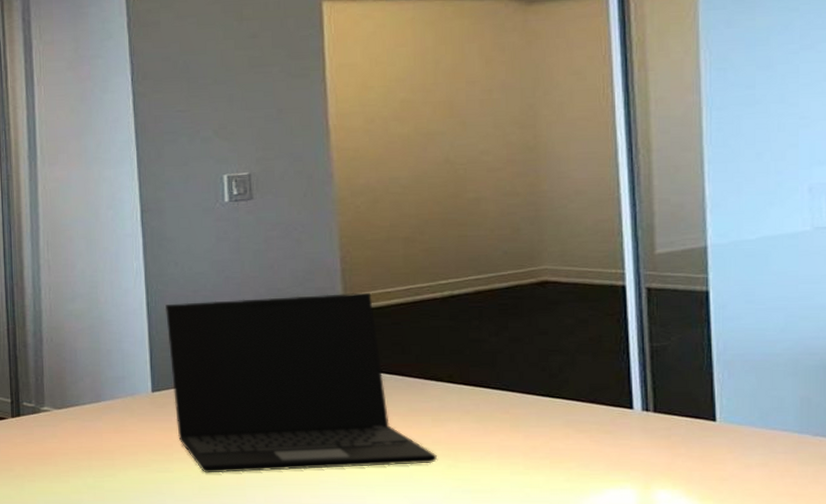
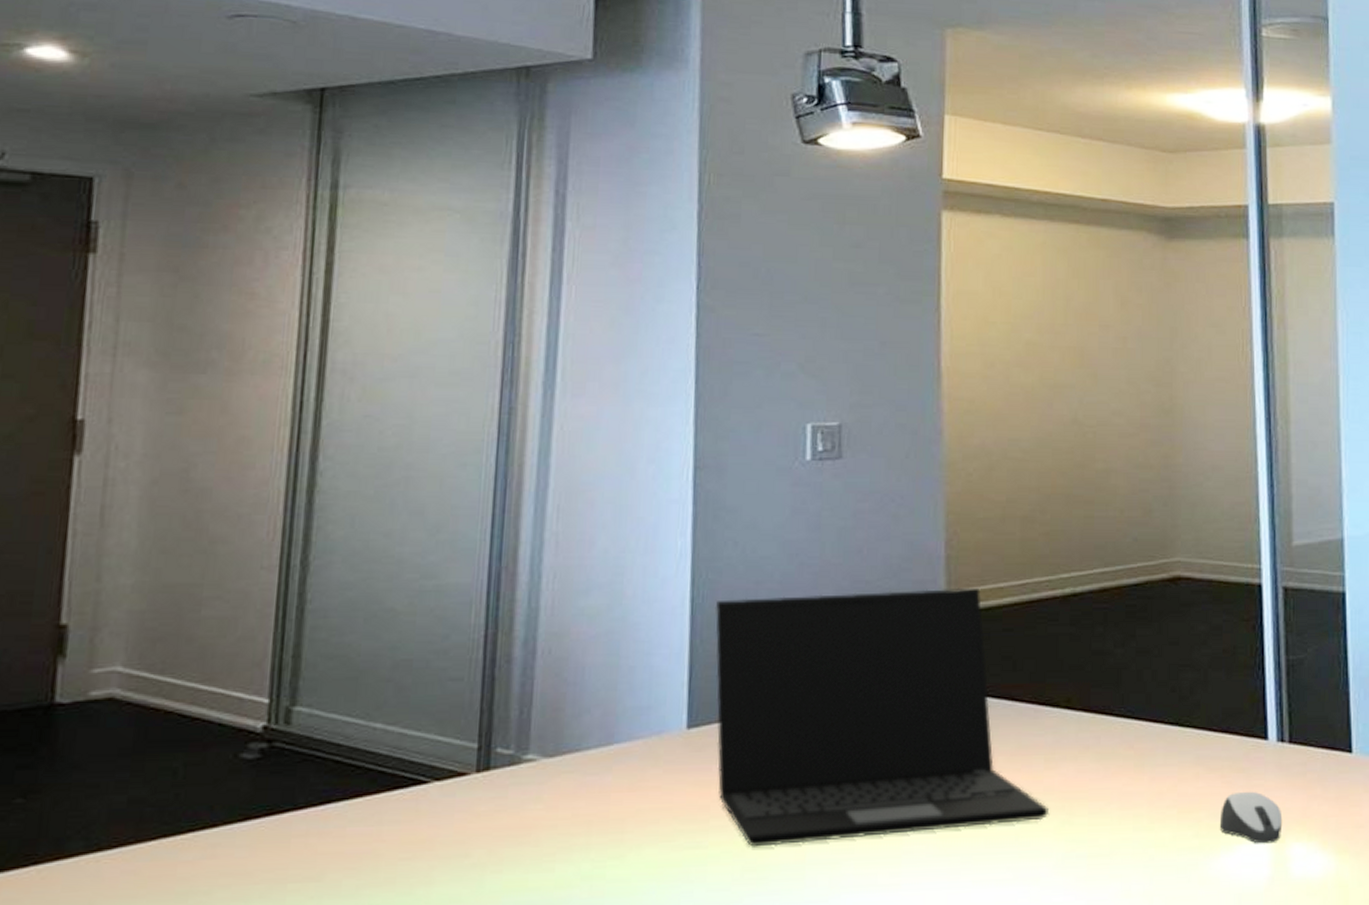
computer mouse: none [588,448,648,489] -> present [1219,791,1283,844]

